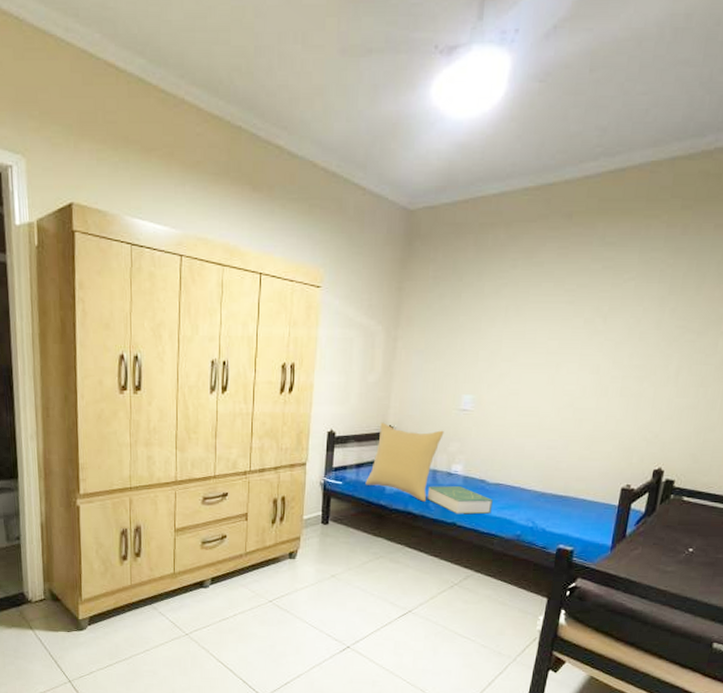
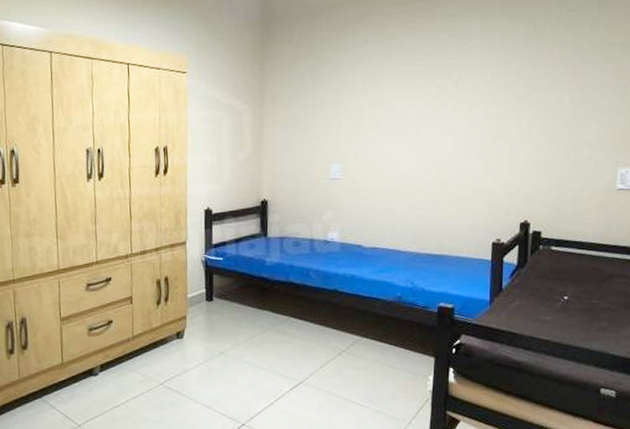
pillow: present [365,422,444,502] -> none [245,196,317,271]
book: present [427,486,493,515] -> none [307,253,371,281]

